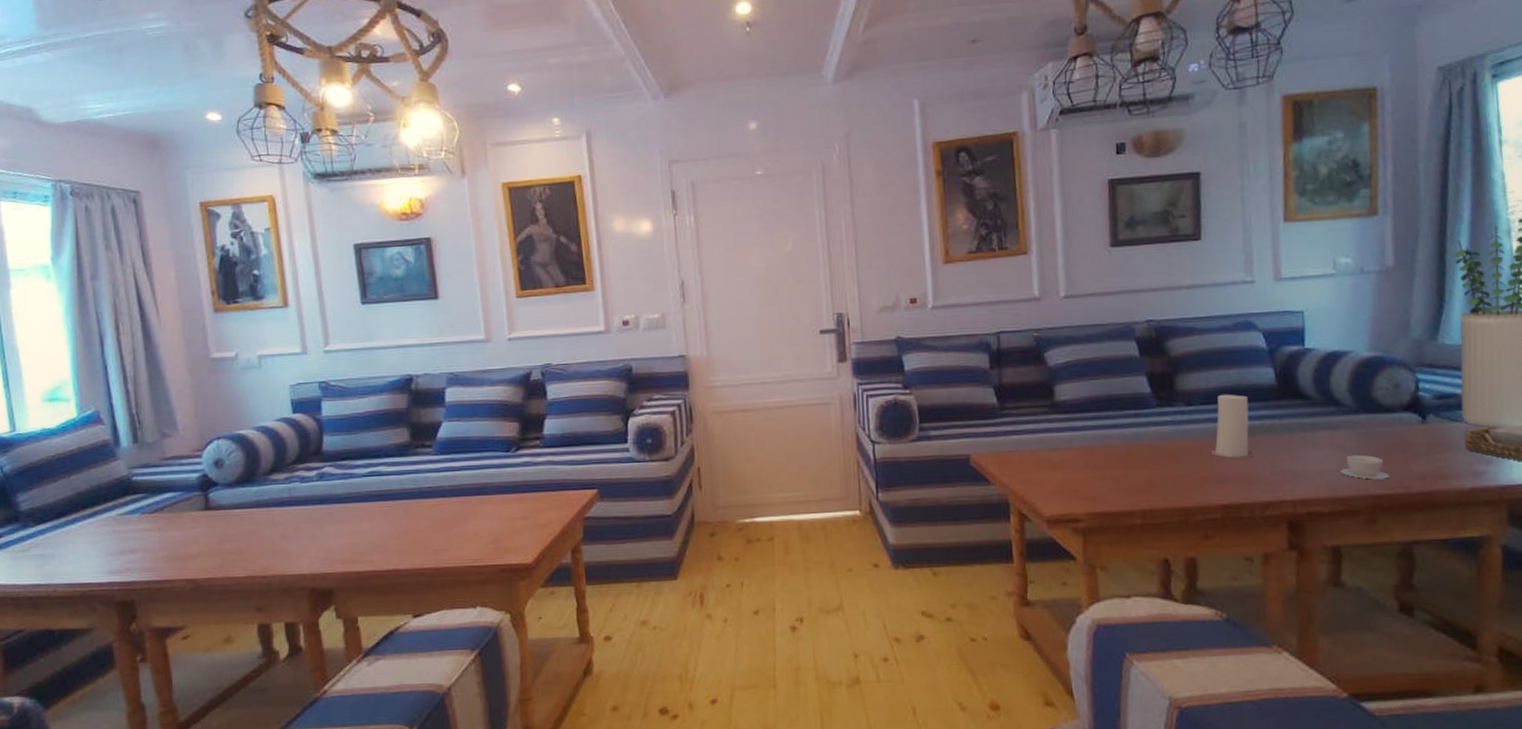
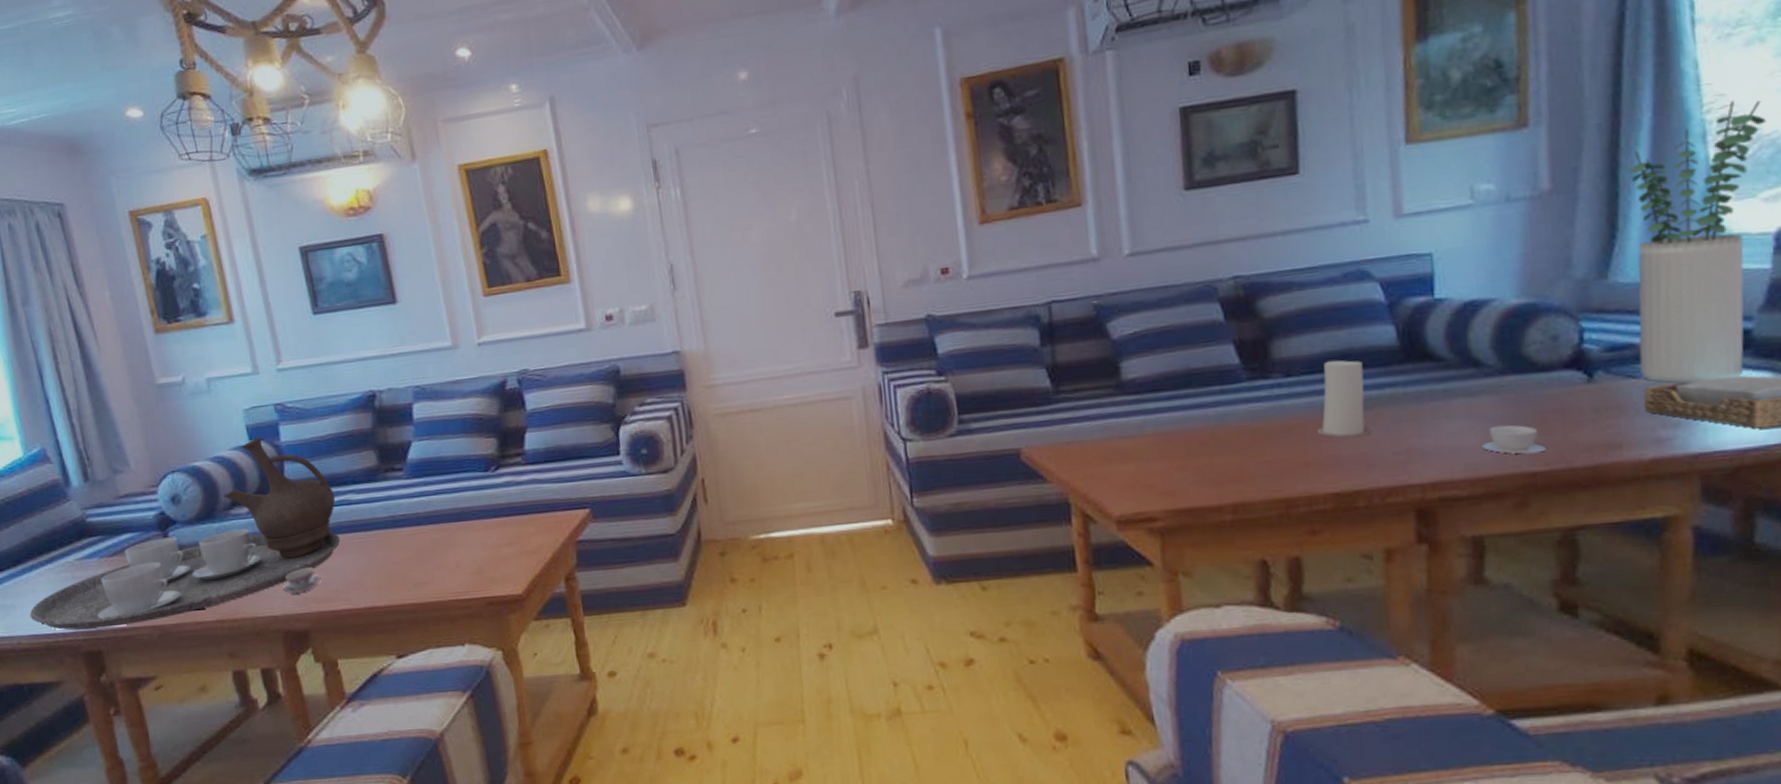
tea set: none [68,410,370,581] -> present [30,436,341,631]
teacup: none [312,531,349,554] -> present [283,567,321,594]

